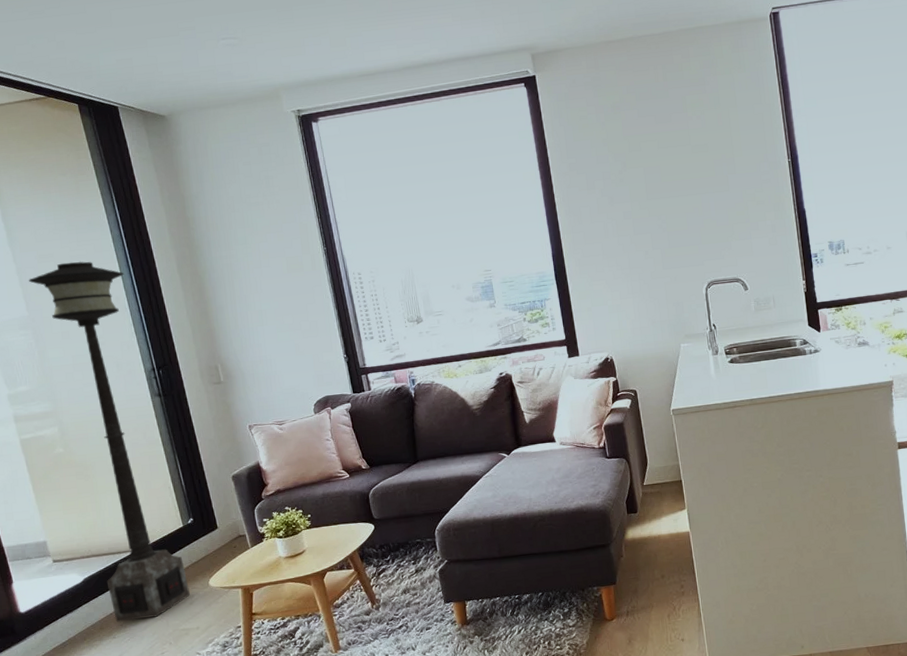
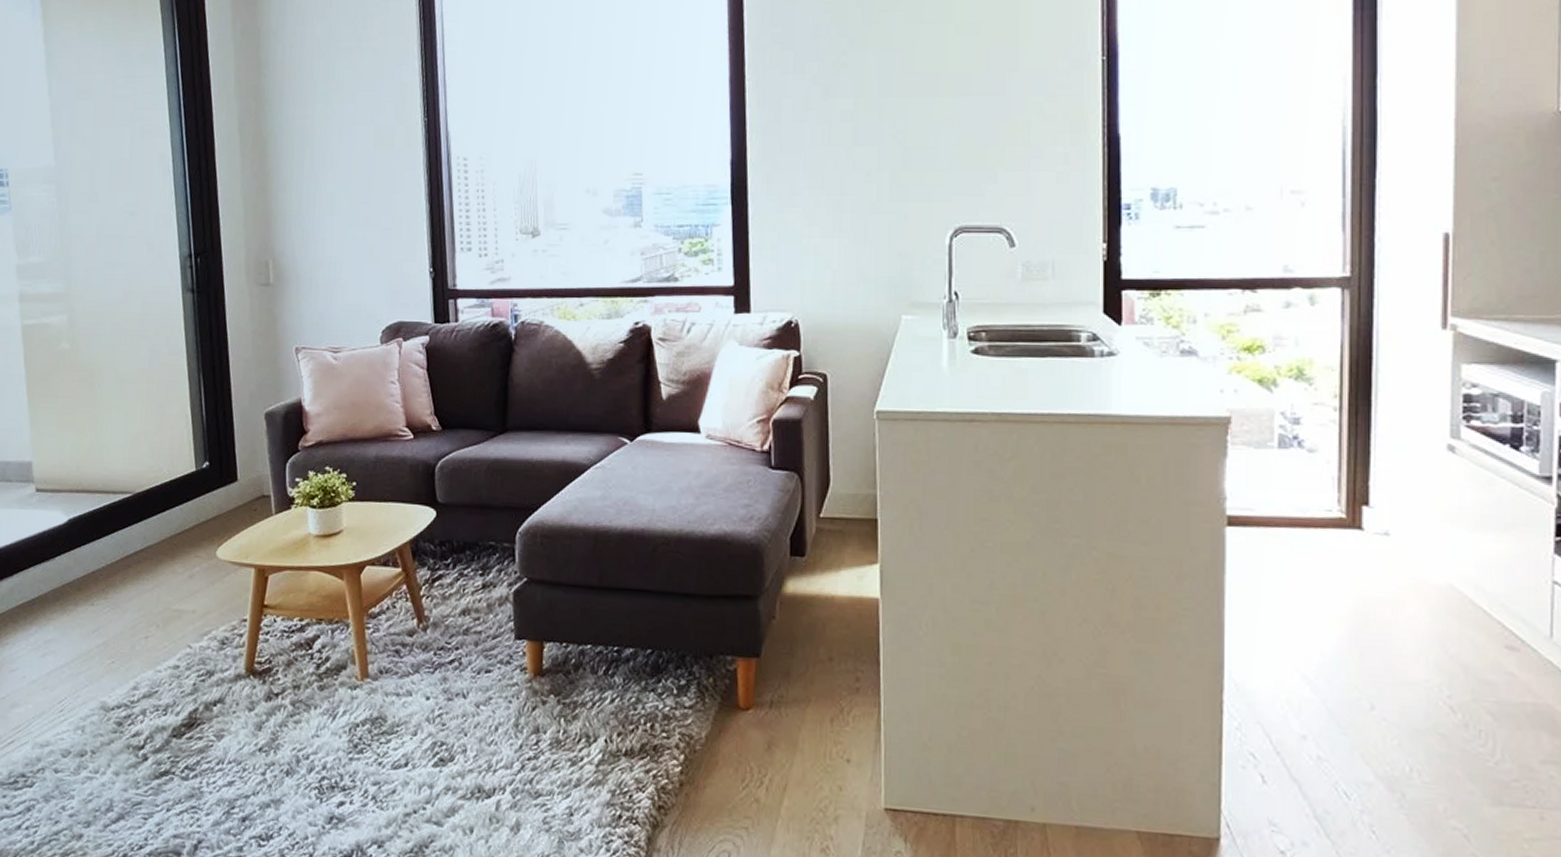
floor lamp: present [29,261,190,622] -> none [62,103,191,587]

